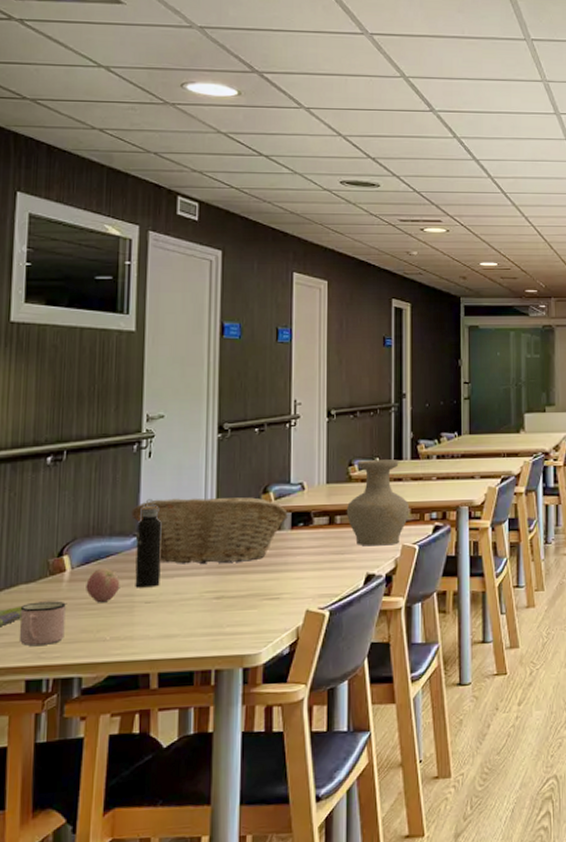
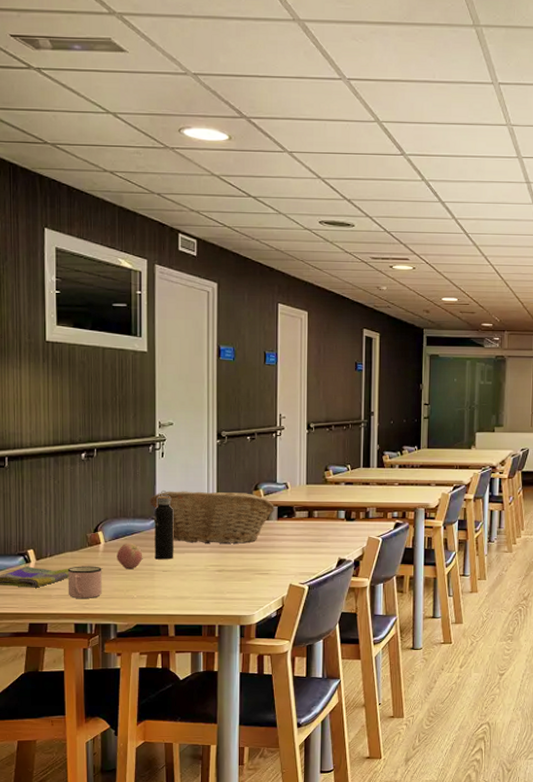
vase: present [346,459,410,546] -> none [322,467,375,537]

